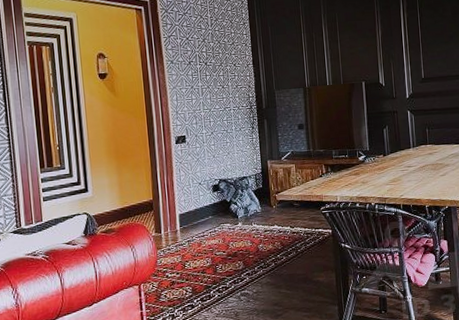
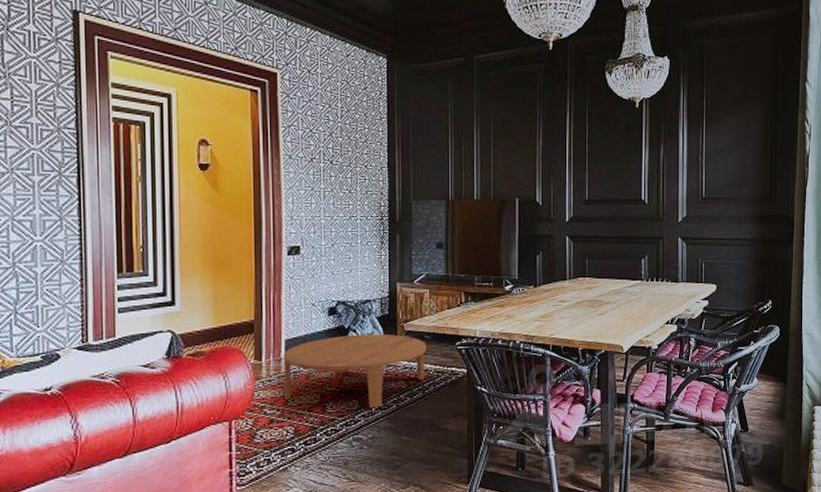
coffee table: none [178,204,297,268] -> present [283,334,427,409]

